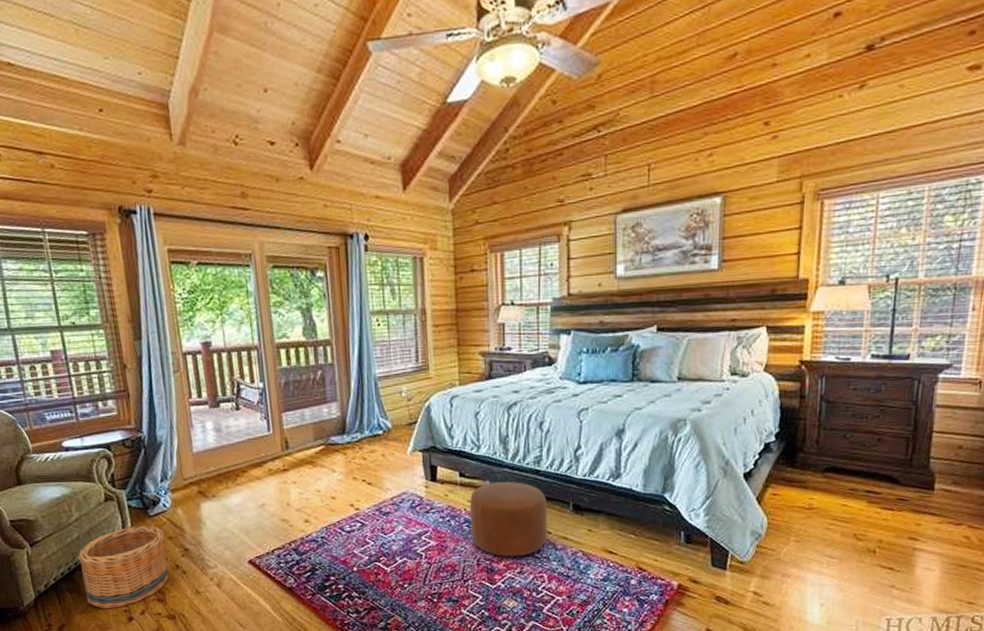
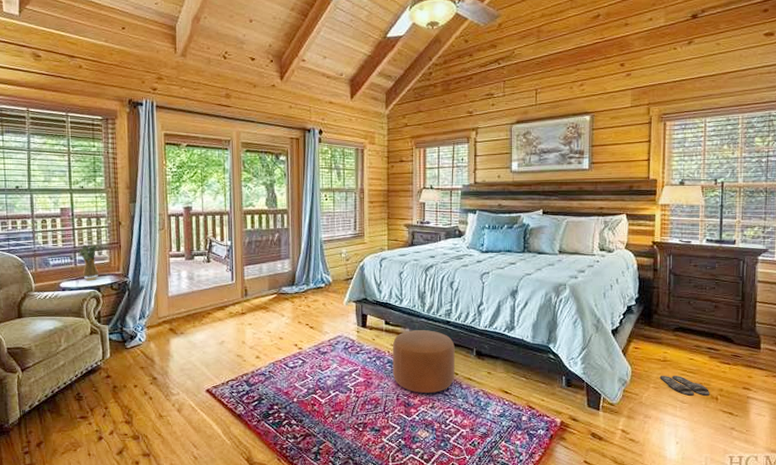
vase: none [78,394,107,439] -> present [78,244,99,281]
basket: present [78,525,169,609] -> none [61,356,138,429]
slippers: none [803,526,866,549] -> present [659,376,710,396]

